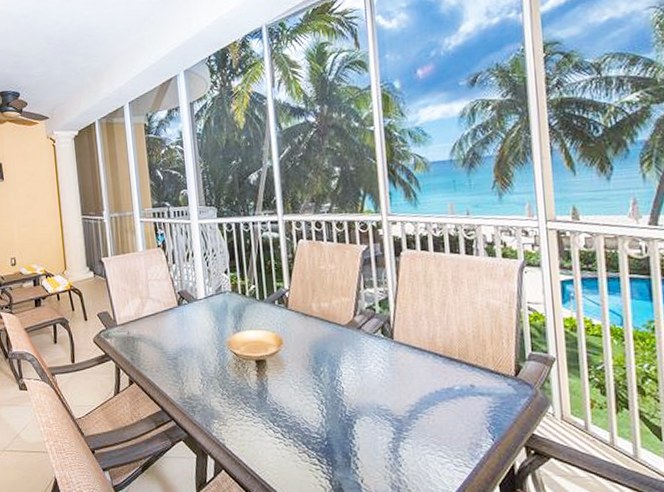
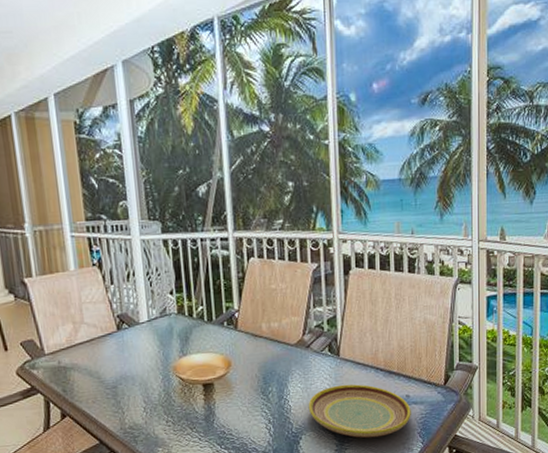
plate: none [361,369,478,429] -> present [308,384,411,439]

